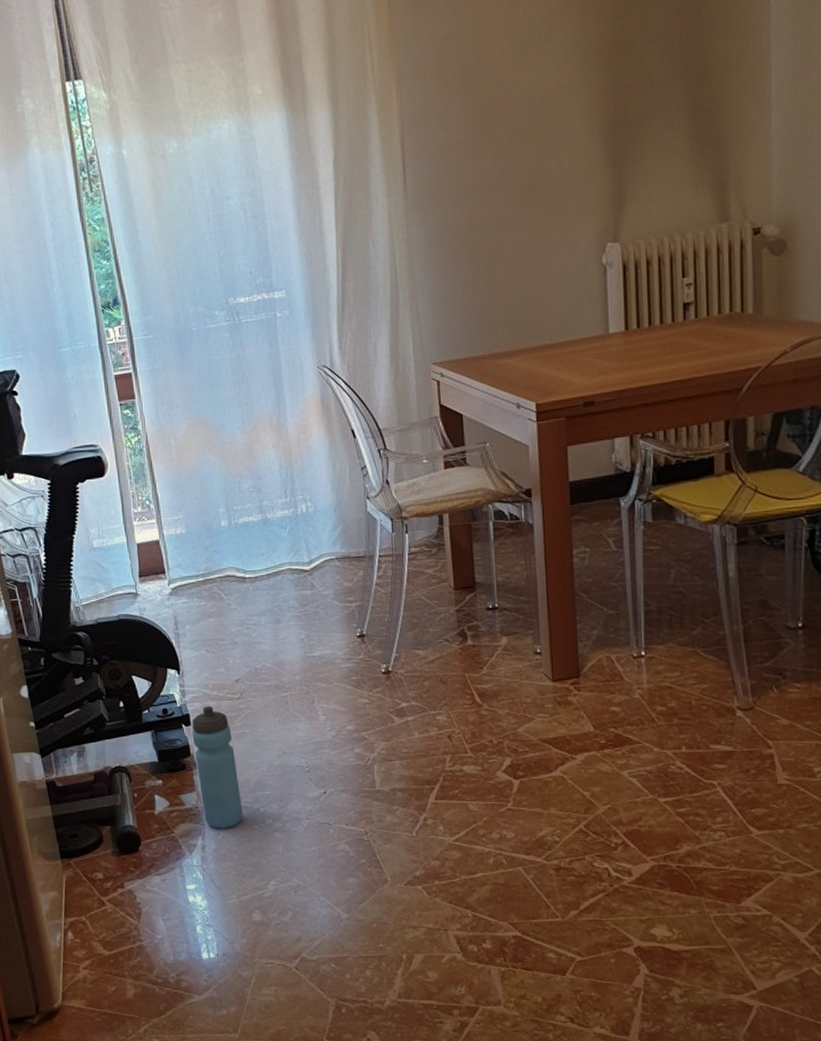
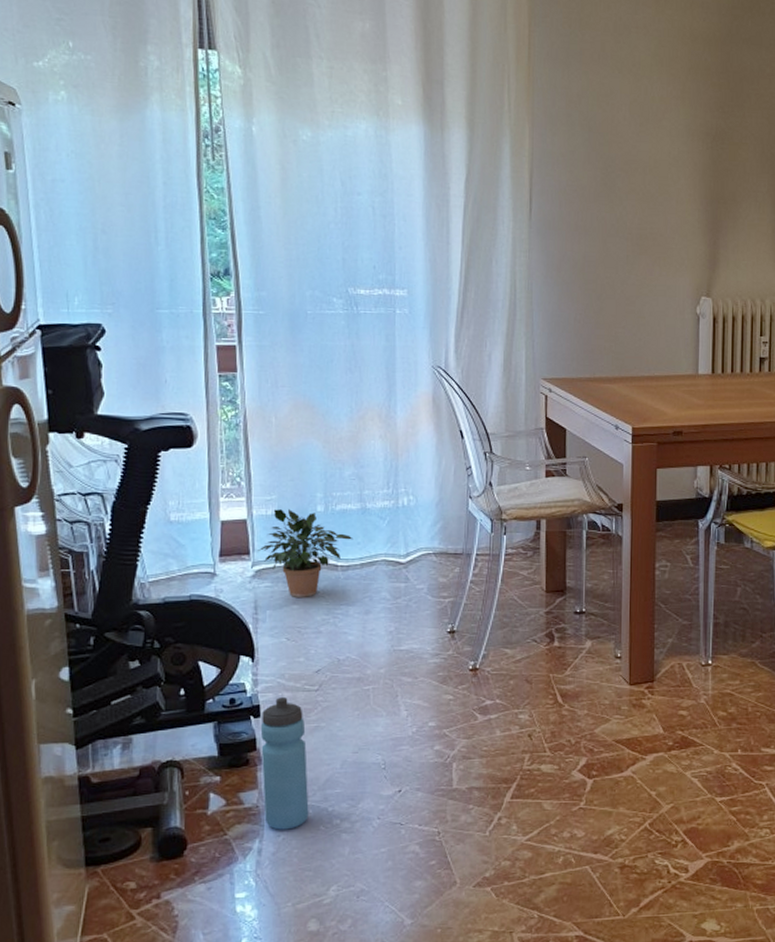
potted plant: none [172,526,258,611] -> present [257,508,354,597]

